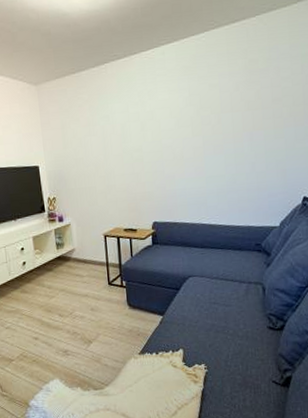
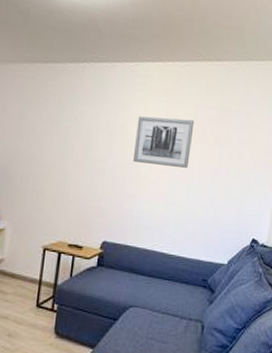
wall art: none [164,91,222,144] -> present [133,116,195,168]

